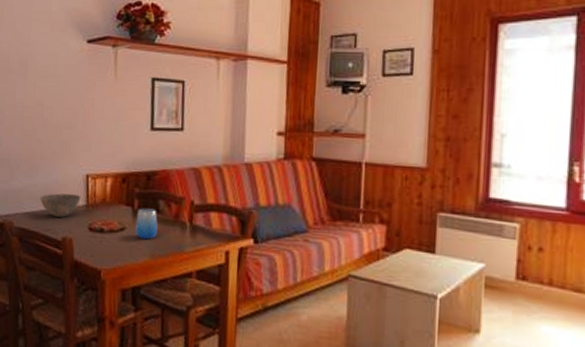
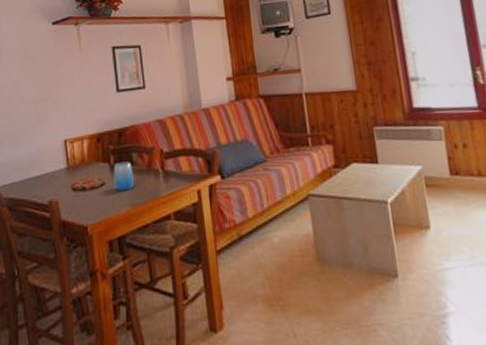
bowl: present [39,193,81,218] -> none [24,159,62,183]

